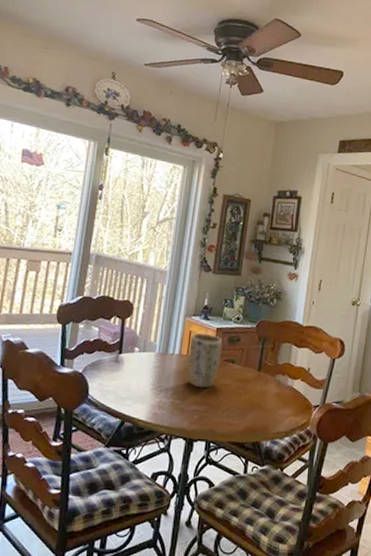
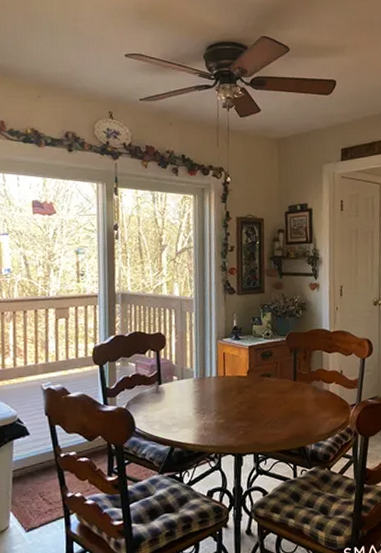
plant pot: present [187,333,223,388] -> none [225,353,257,405]

